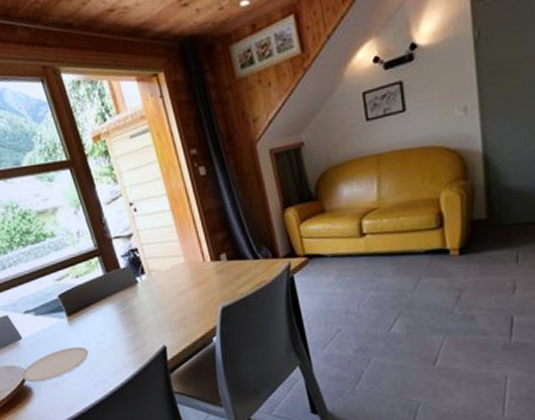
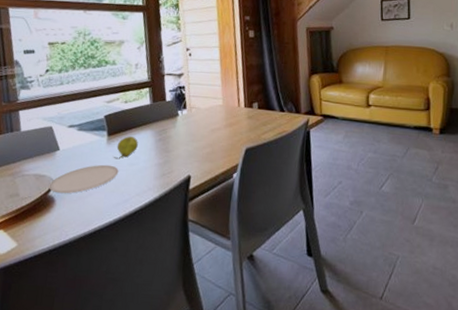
fruit: none [79,313,102,340] -> present [113,136,138,159]

